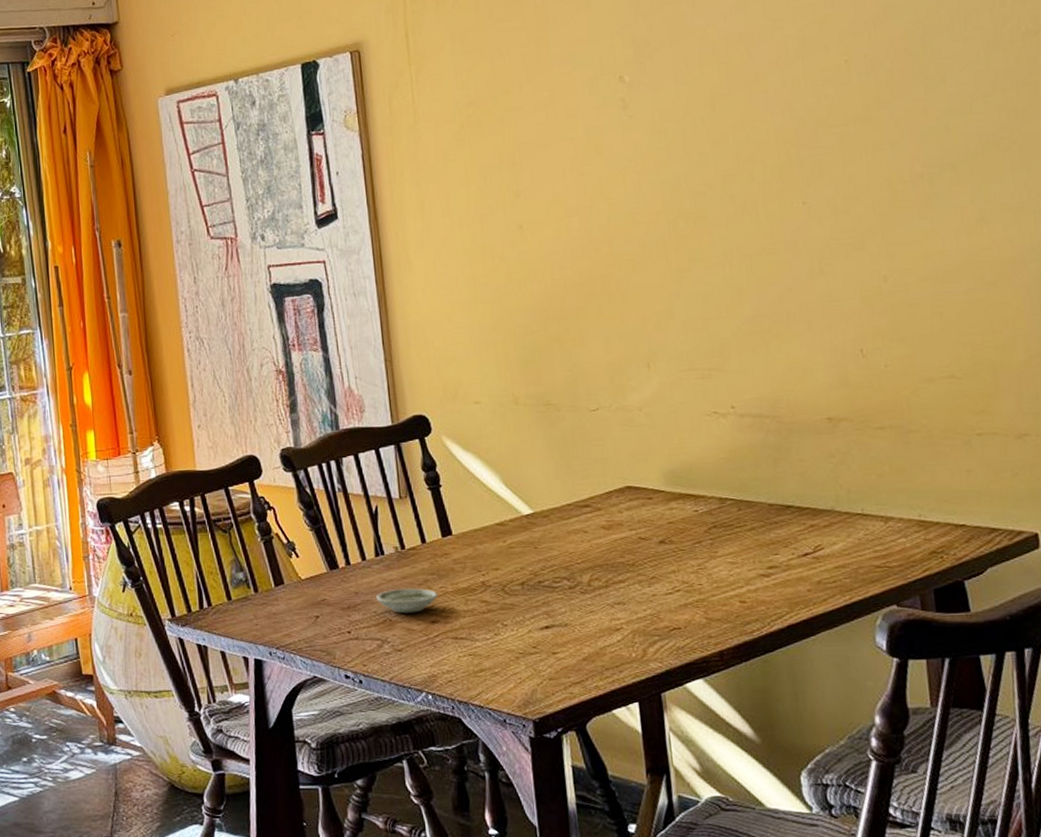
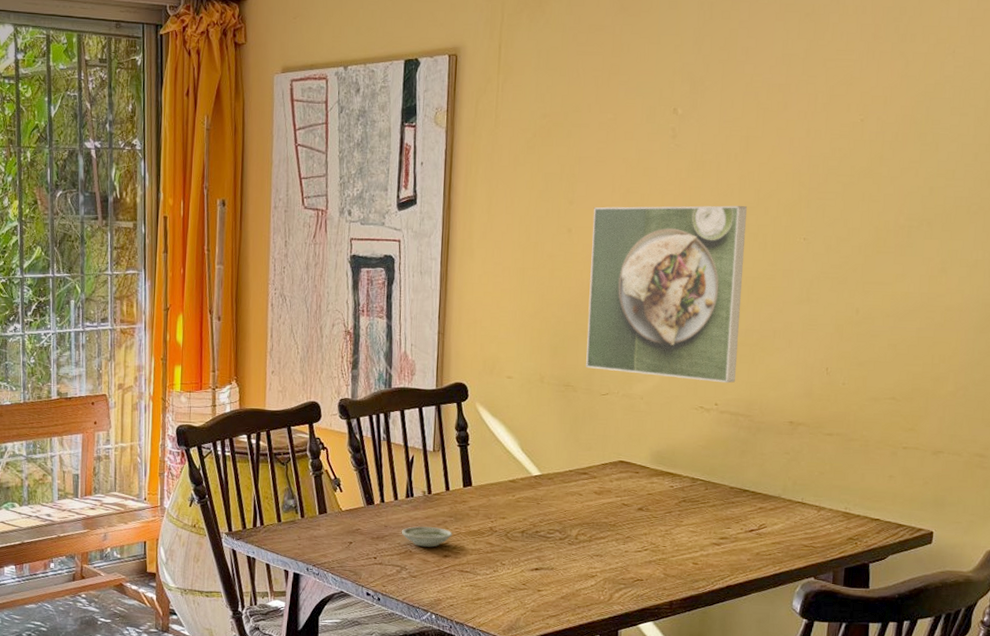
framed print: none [544,174,752,382] -> present [586,205,748,384]

